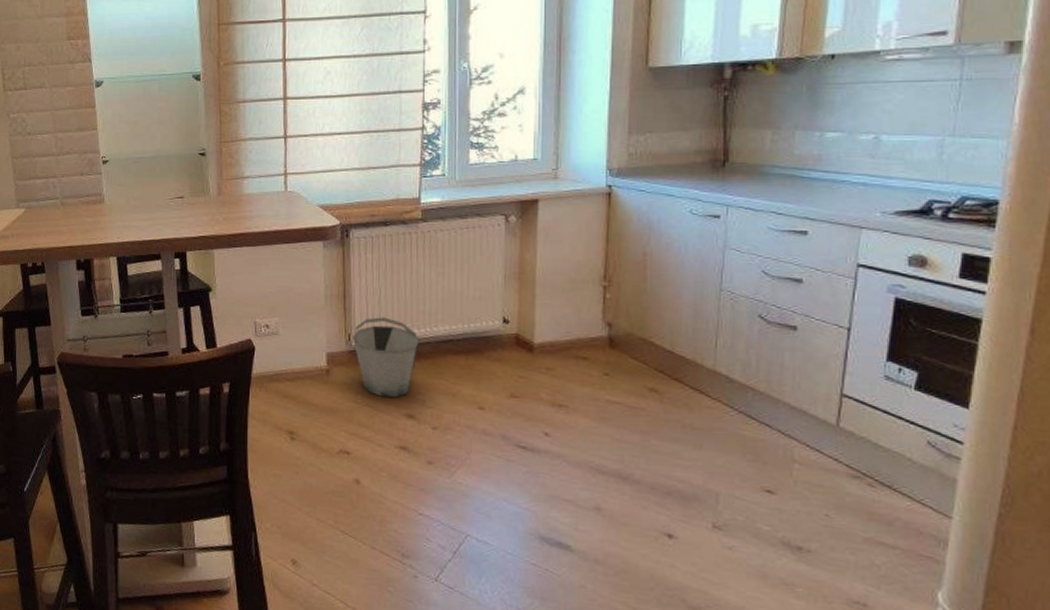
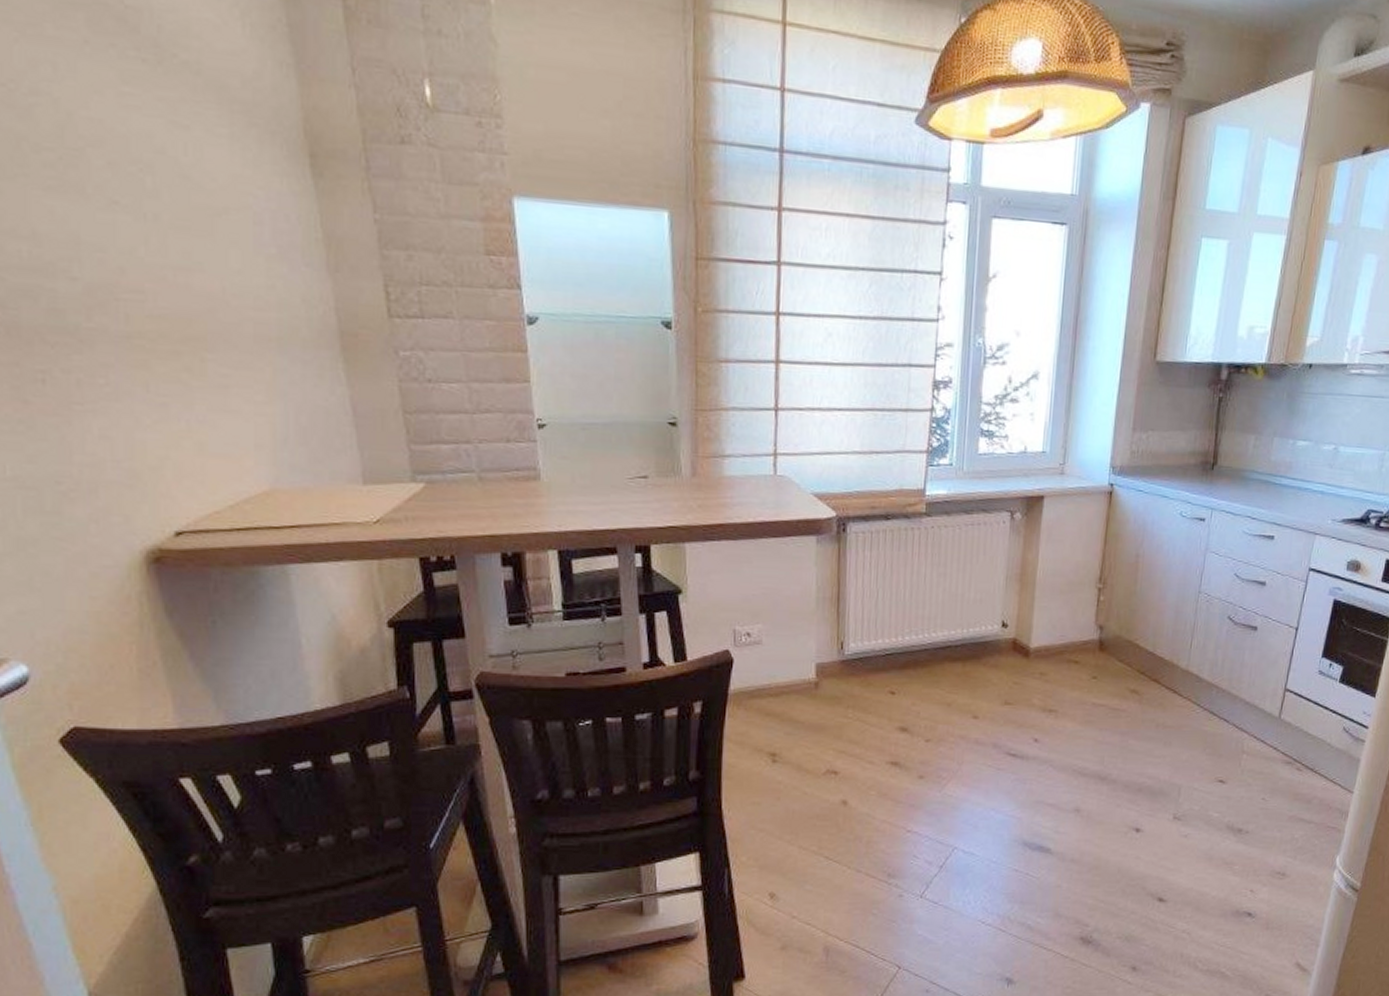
bucket: present [352,317,421,398] -> none [844,622,918,710]

